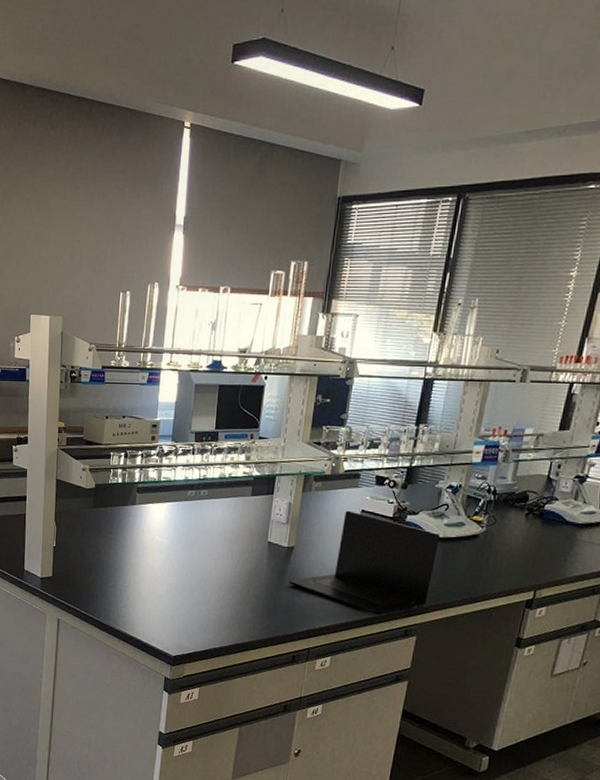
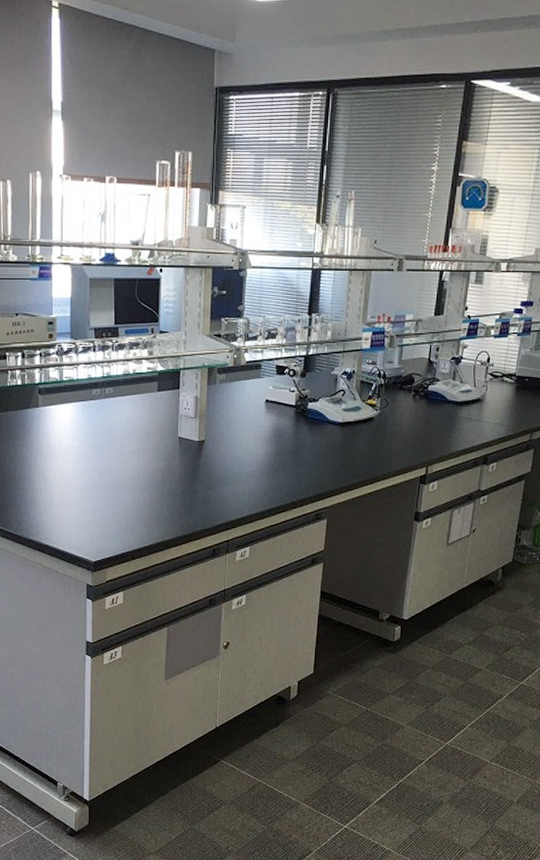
laptop: present [288,510,440,615] -> none [202,401,339,501]

